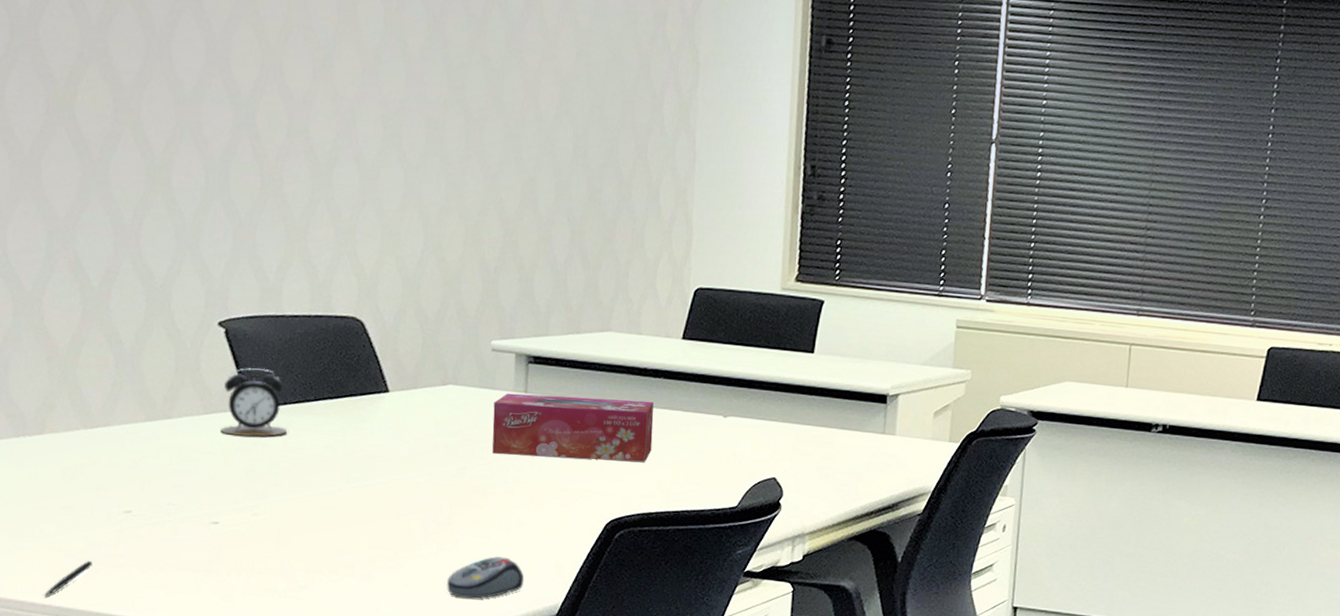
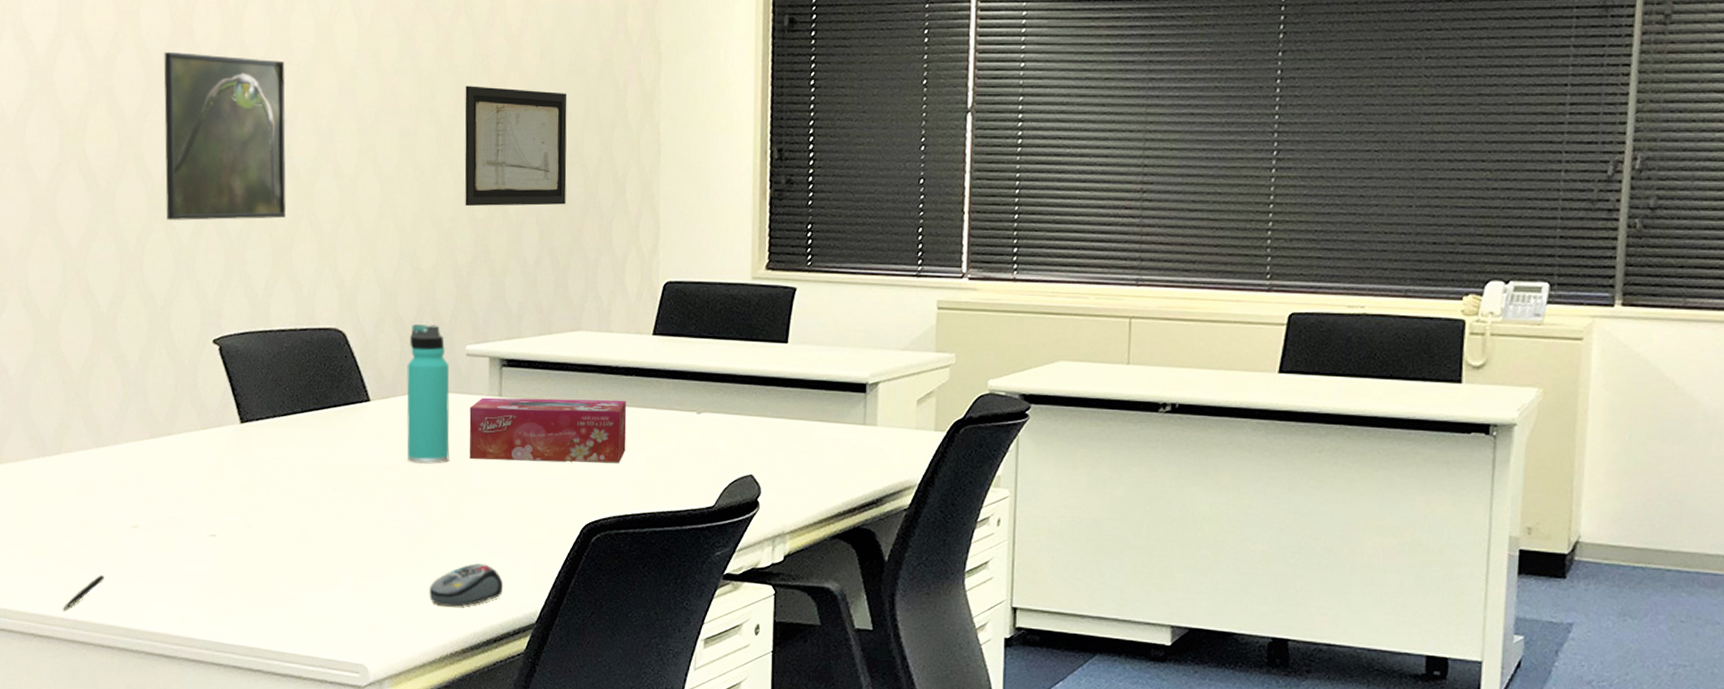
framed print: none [166,16,304,201] -> present [163,51,286,221]
alarm clock: present [220,368,288,437] -> none [216,383,277,451]
thermos bottle: none [427,317,474,458] -> present [406,324,450,465]
wall art: none [494,79,603,206] -> present [464,86,567,207]

